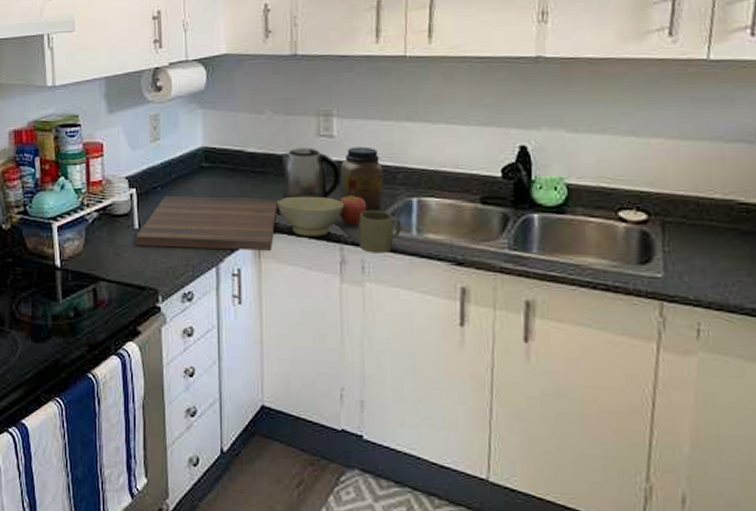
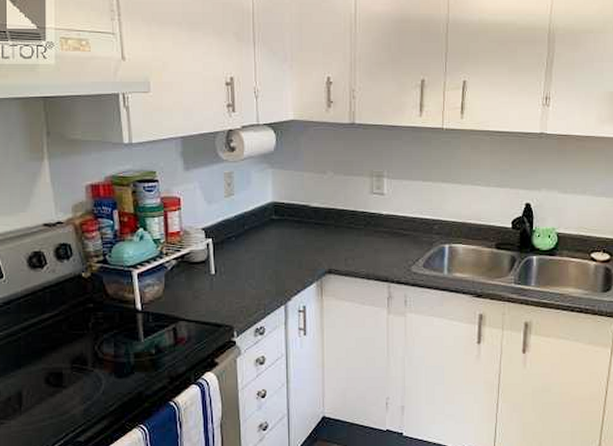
cutting board: present [136,195,279,252] -> none [212,244,338,291]
bowl: present [276,196,345,236] -> none [336,244,393,277]
kettle: present [281,147,340,199] -> none [340,203,389,247]
fruit: present [339,190,367,226] -> none [388,238,410,268]
jar: present [340,146,384,212] -> none [389,203,423,257]
mug: present [358,209,402,254] -> none [403,254,437,290]

